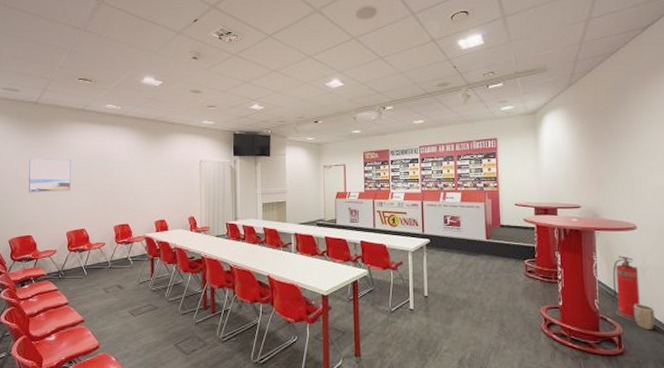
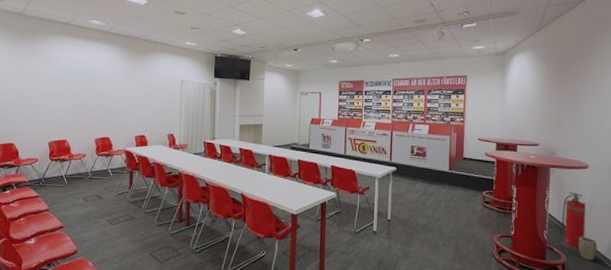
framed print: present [29,159,72,193] -> none [12,69,56,103]

